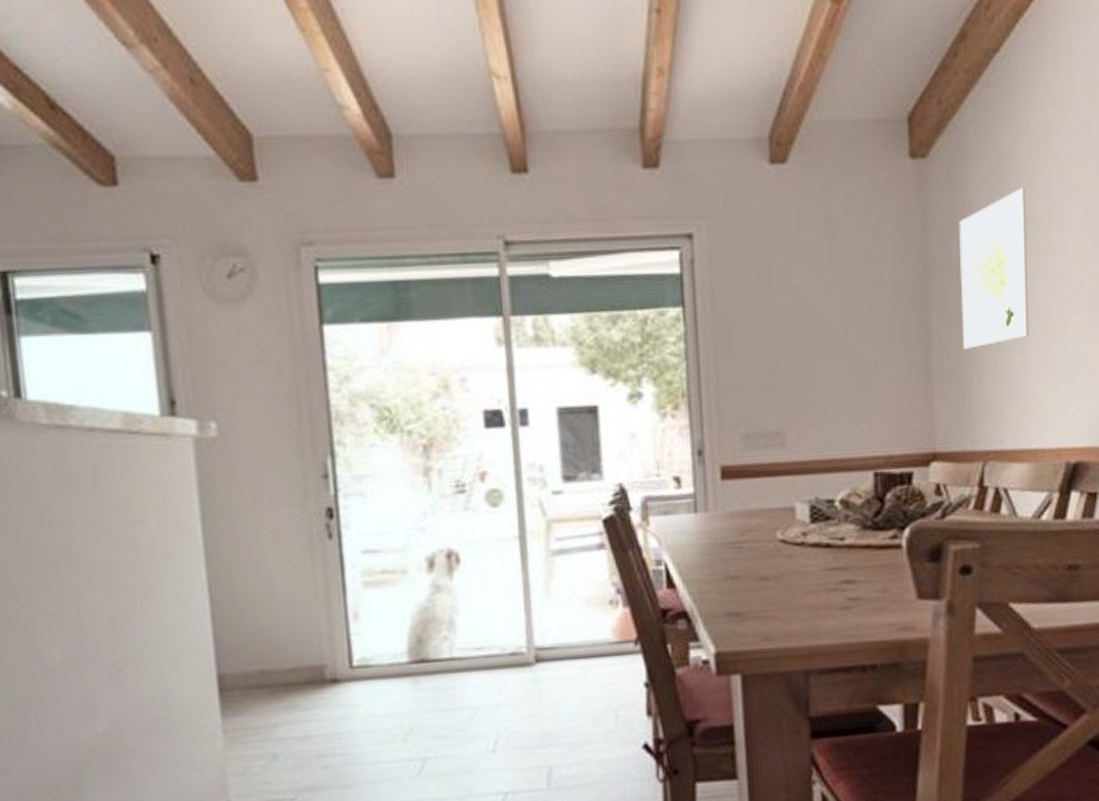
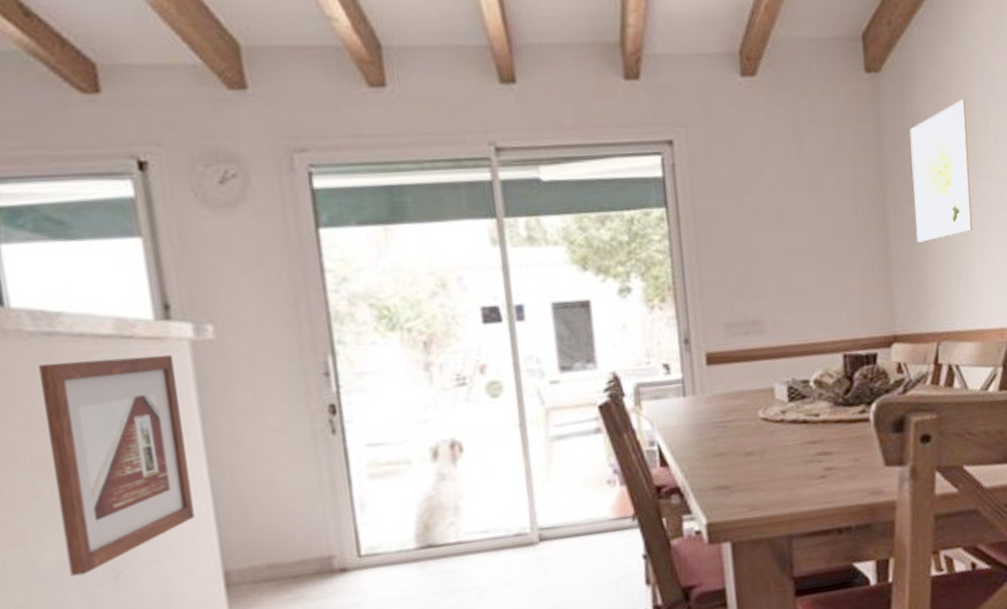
picture frame: none [51,451,192,672] -> present [39,354,195,577]

